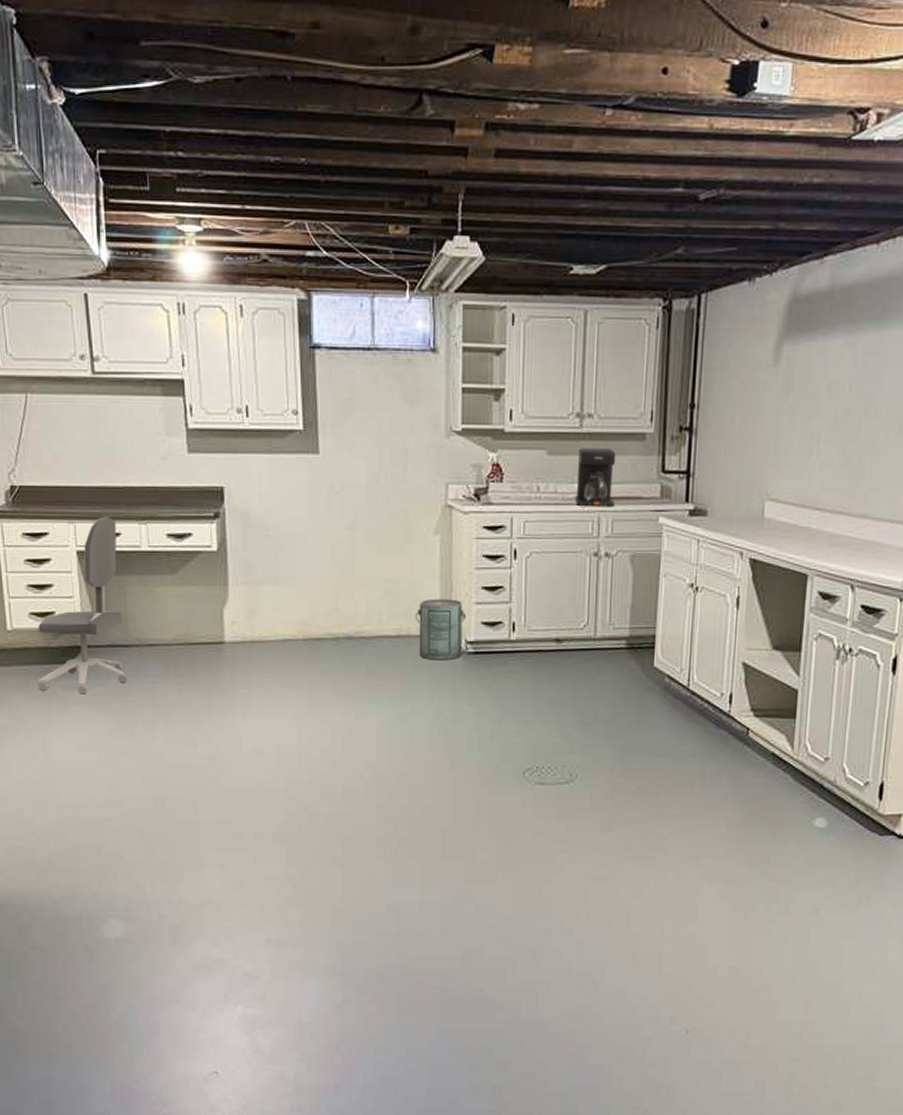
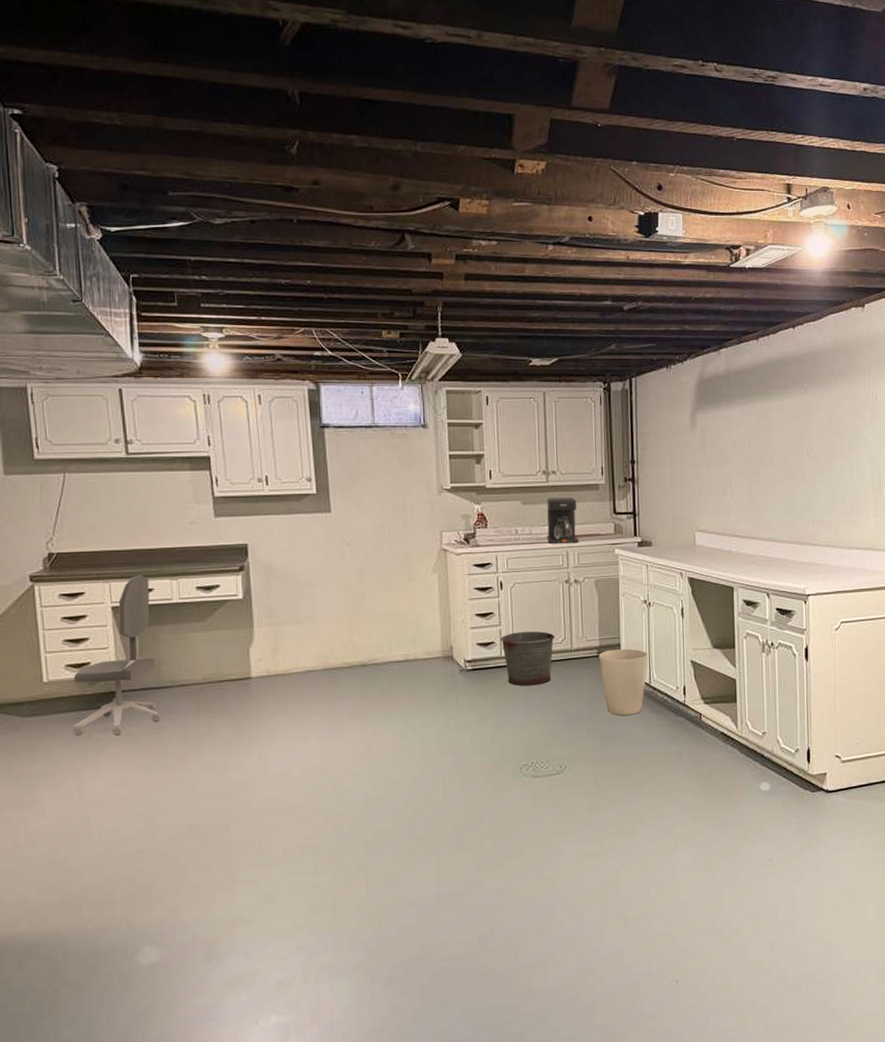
paint can: present [415,598,465,661] -> none [420,626,463,679]
bucket: none [510,612,576,678] -> present [501,631,555,686]
trash can: none [627,641,690,722] -> present [598,648,649,716]

